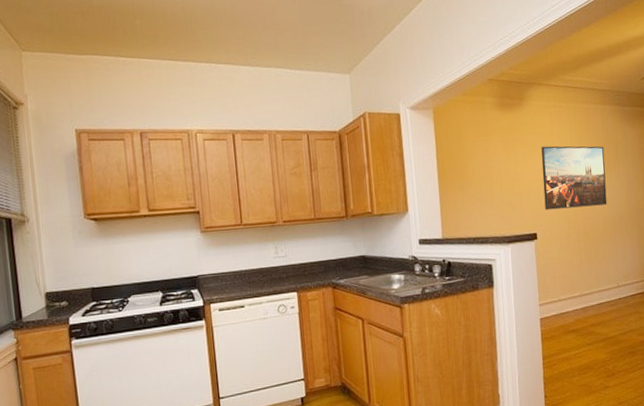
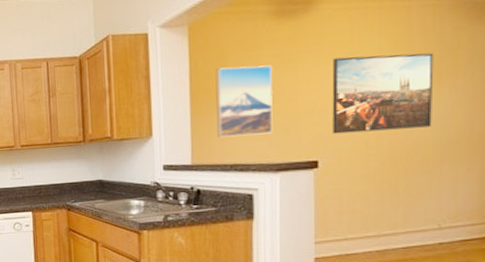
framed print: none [457,149,503,213] -> present [215,65,273,137]

